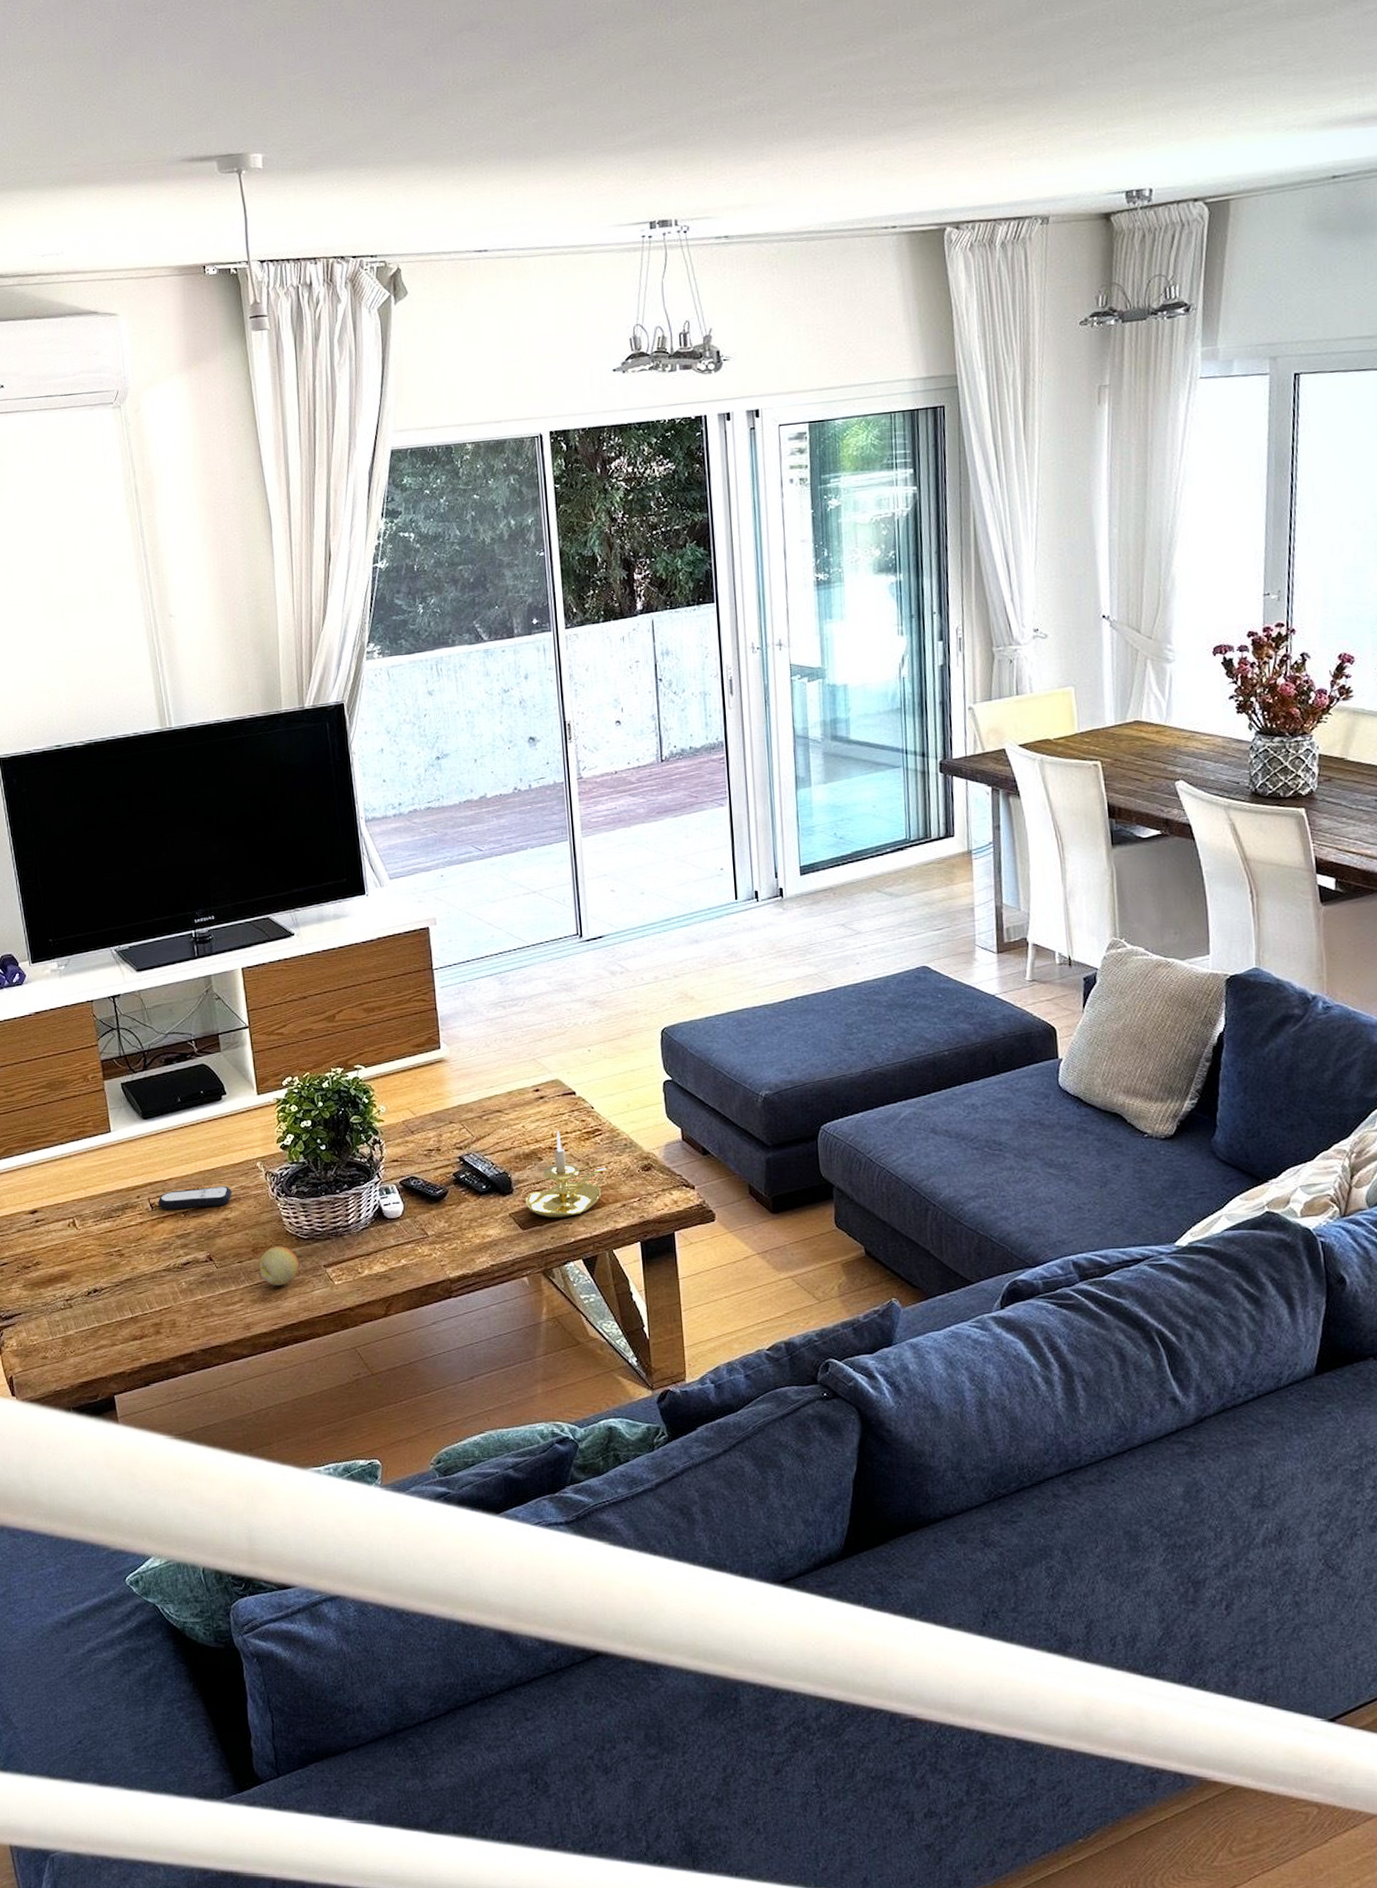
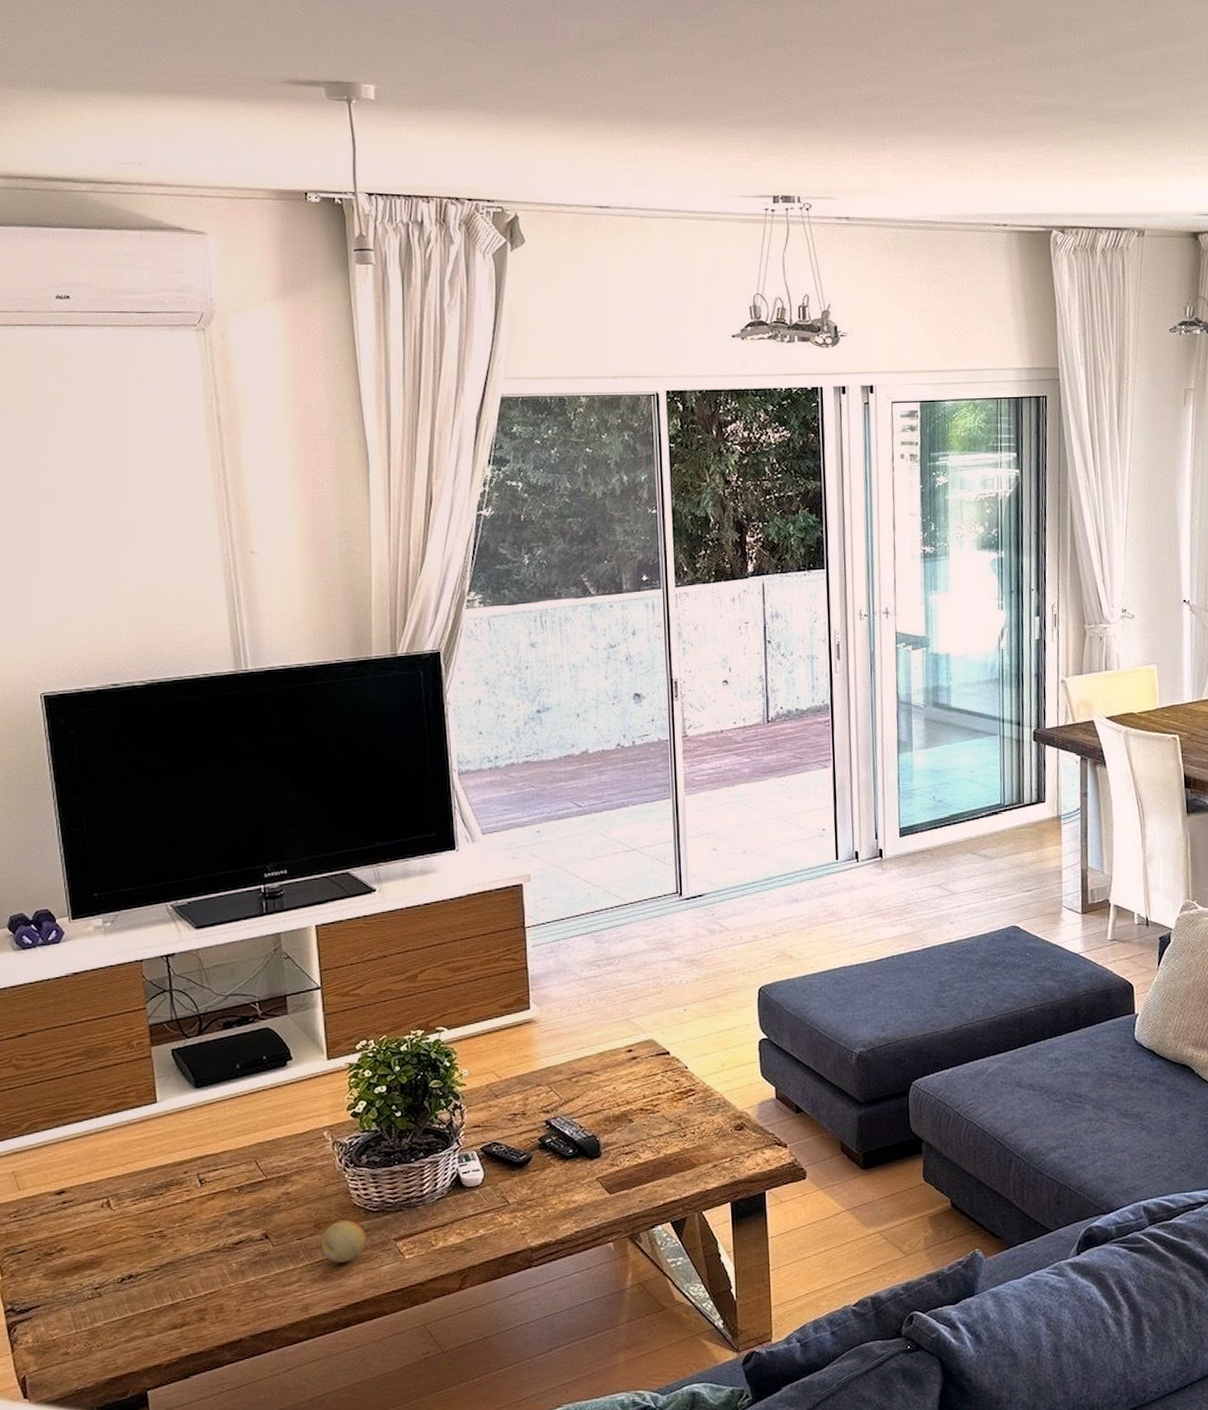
remote control: present [158,1186,232,1210] -> none [208,1157,294,1186]
candle holder: present [525,1131,607,1218] -> none [613,1091,700,1181]

